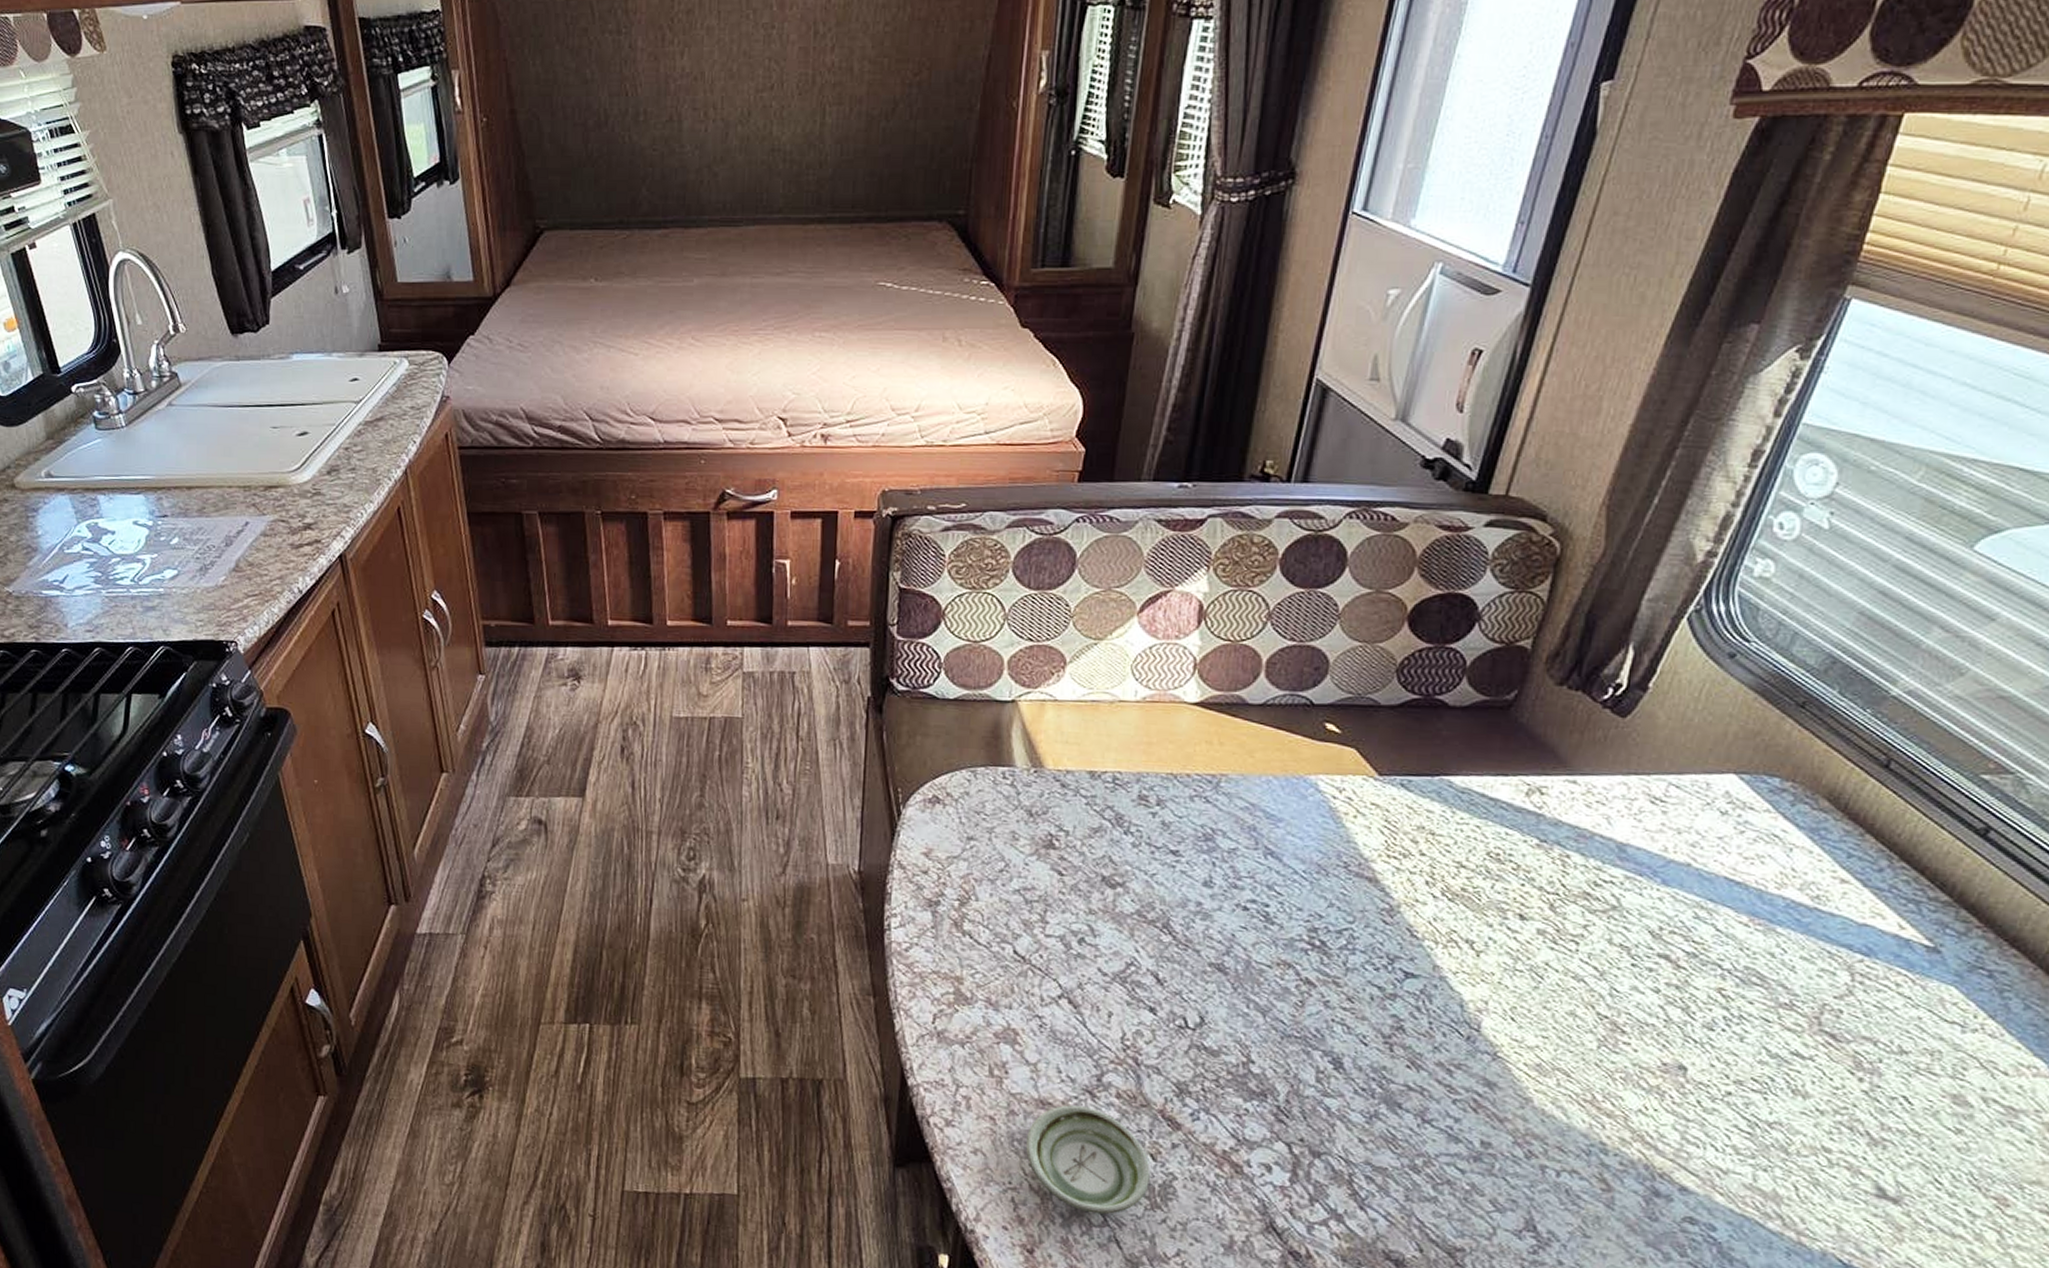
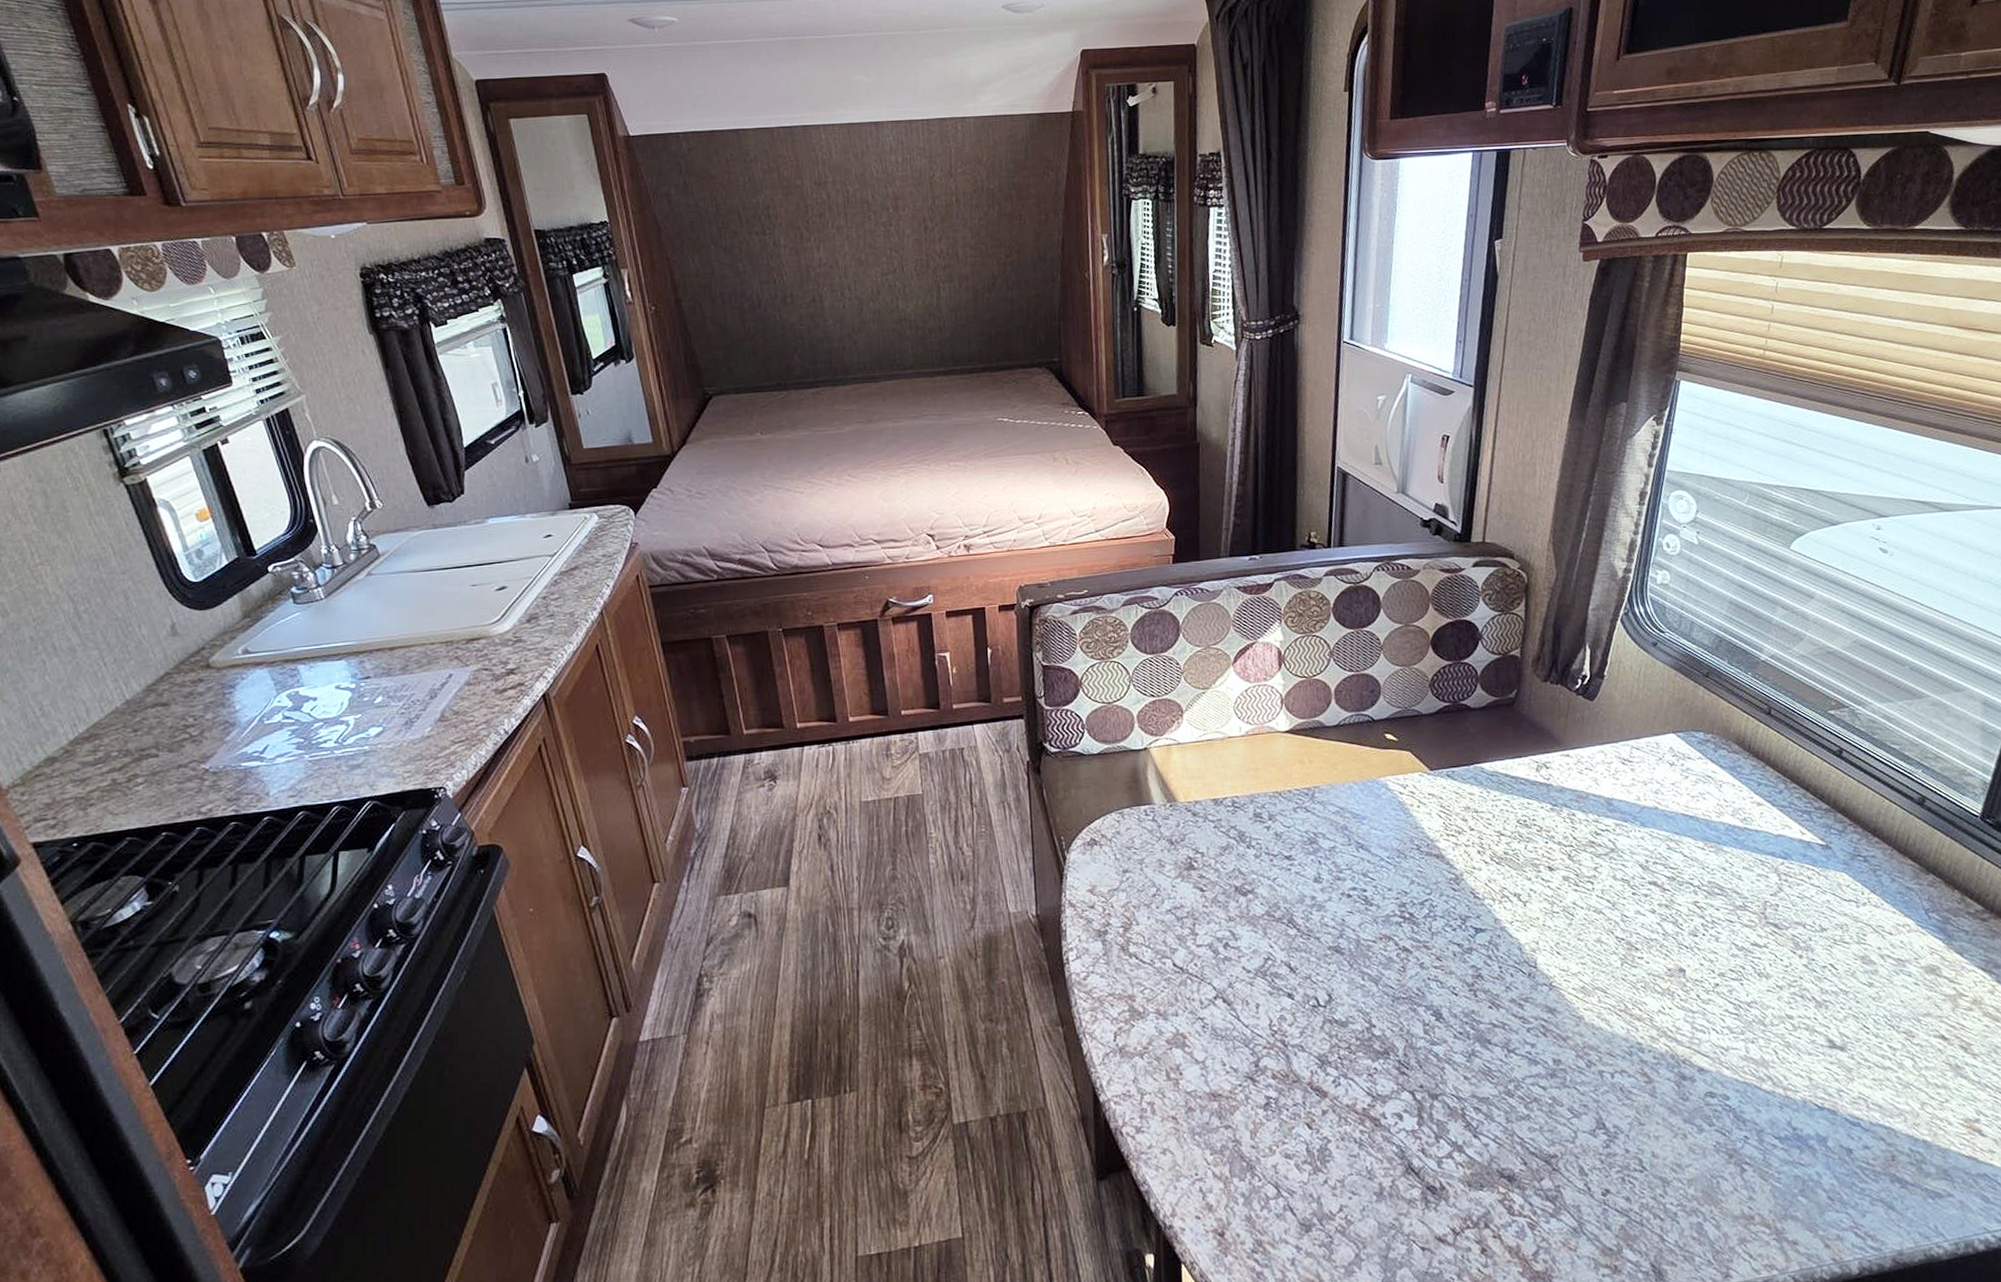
saucer: present [1026,1105,1150,1215] -> none [1205,1092,1309,1188]

